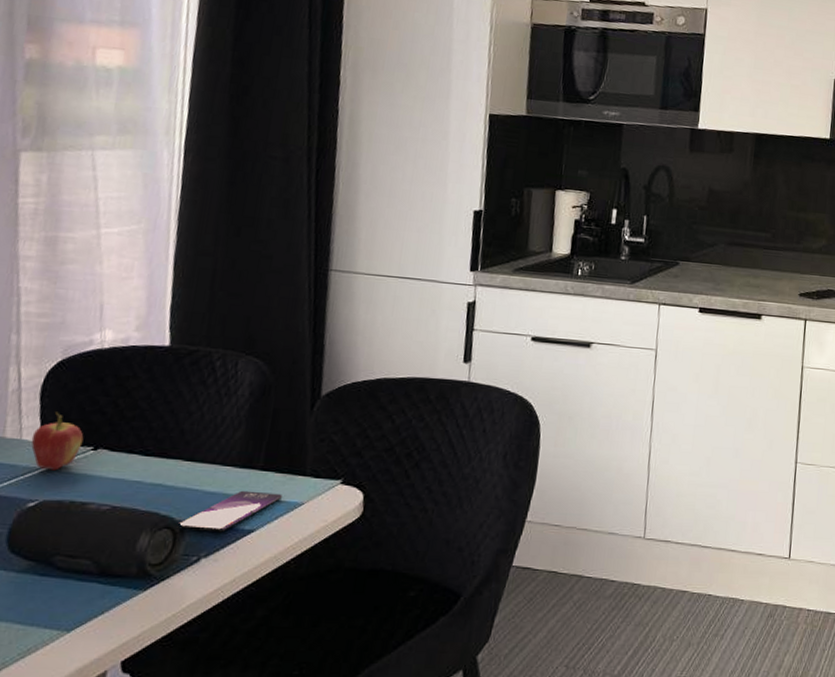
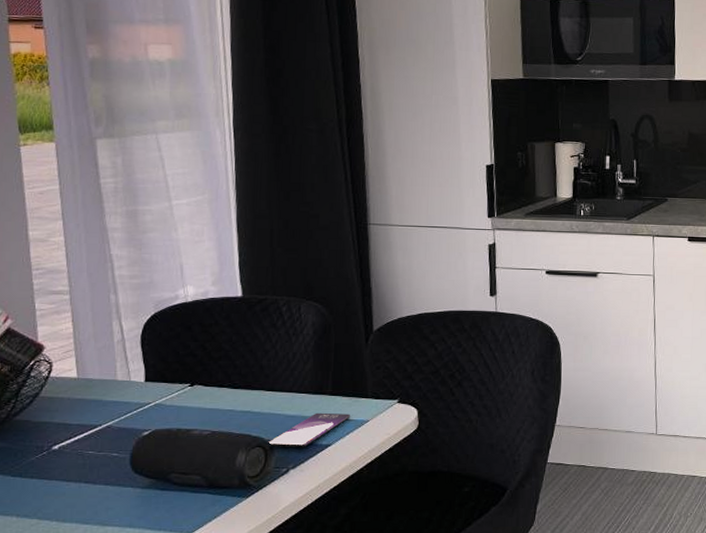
fruit: present [31,412,84,471] -> none [138,356,181,405]

